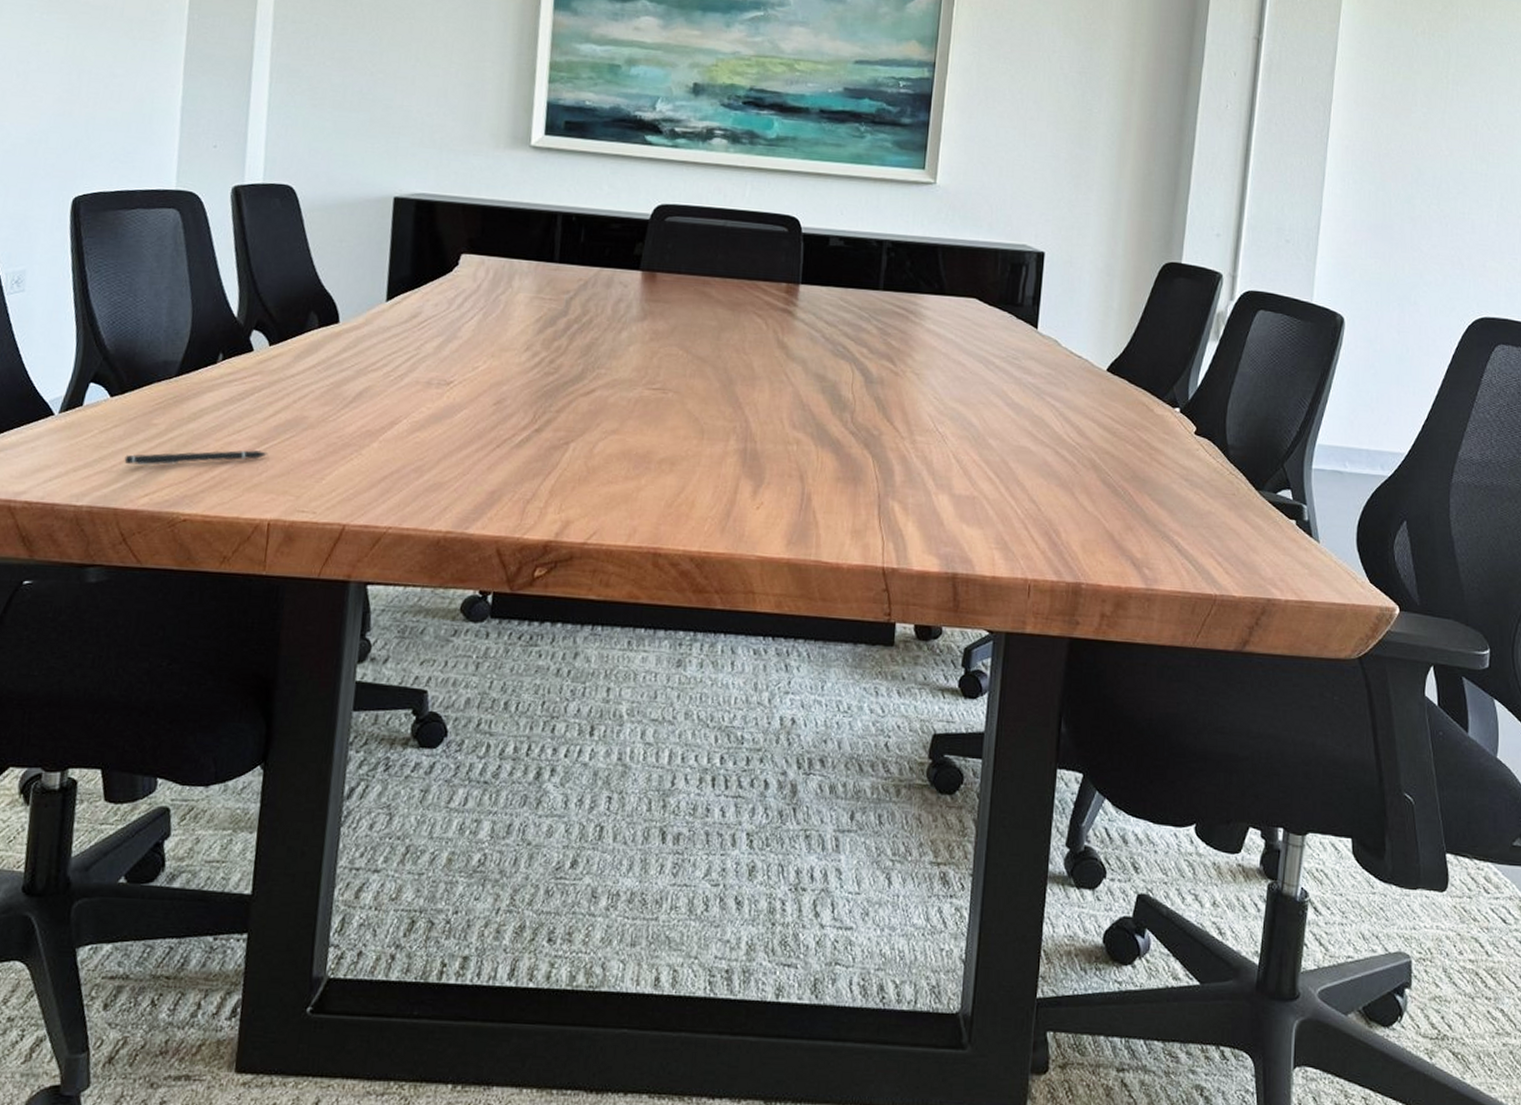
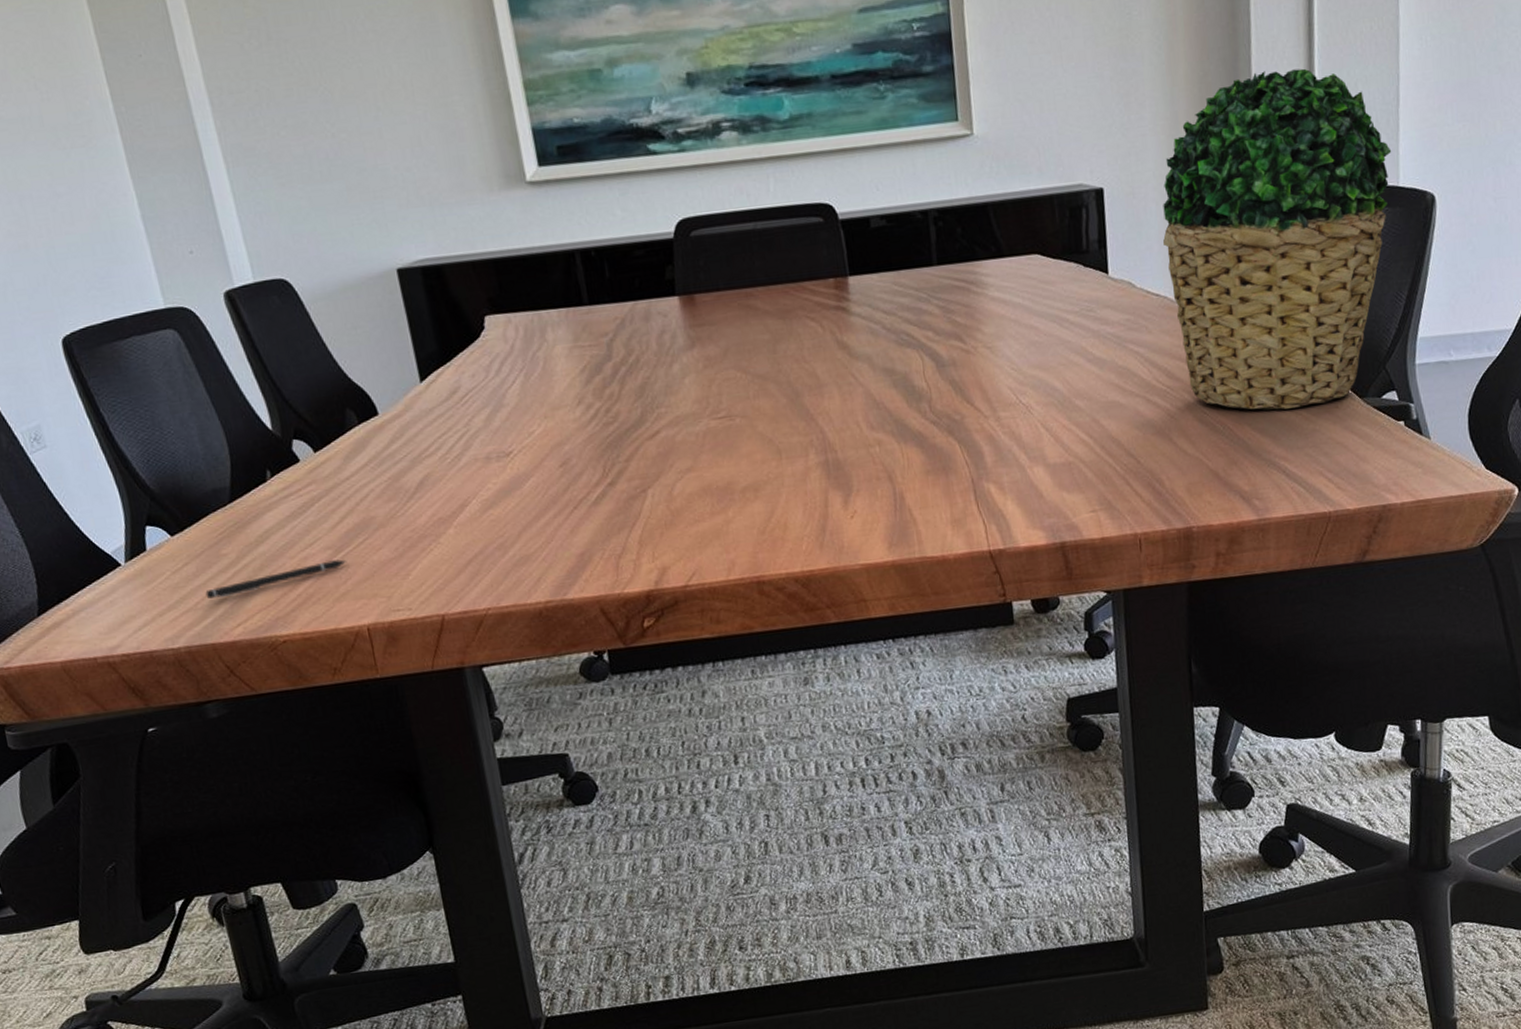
potted plant: none [1092,180,1309,488] -> present [1163,68,1392,411]

